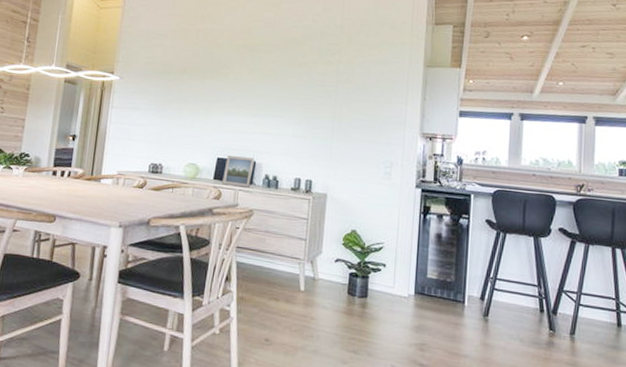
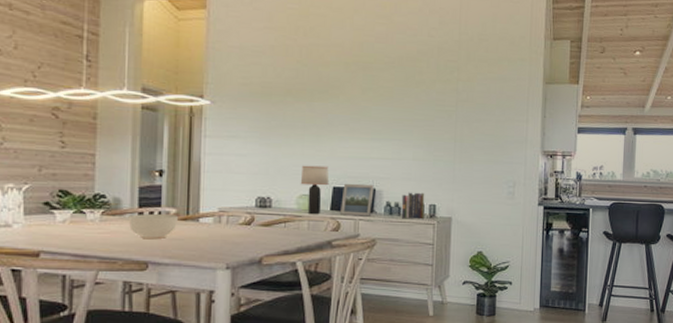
bowl: none [44,172,85,196] -> present [128,213,179,240]
table lamp: none [188,136,215,183] -> present [300,165,329,215]
books: none [278,166,302,194] -> present [401,192,425,219]

